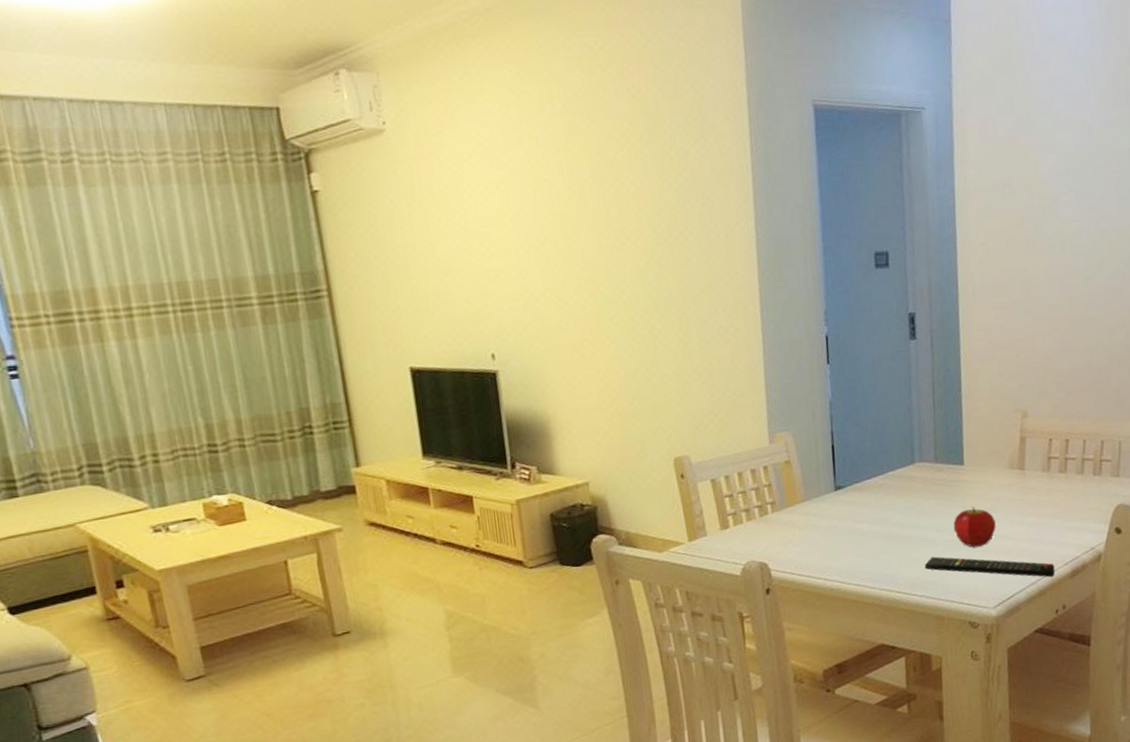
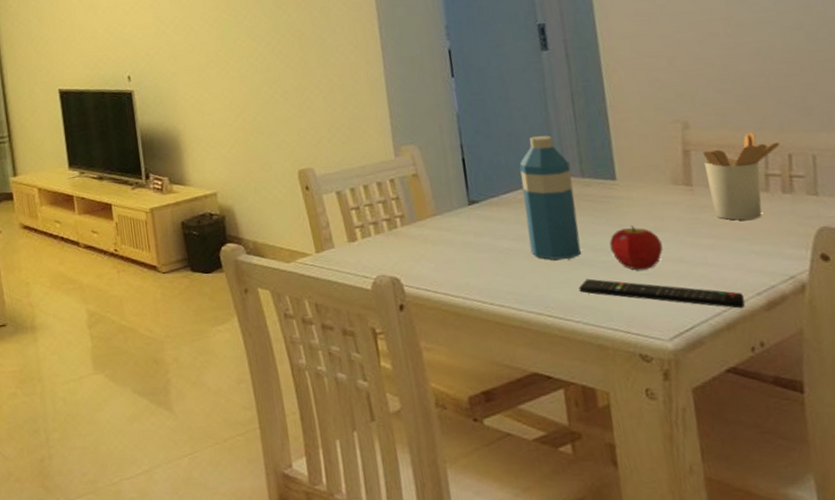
water bottle: none [882,423,930,541] -> present [519,135,581,260]
utensil holder: none [1035,420,1096,500] -> present [702,132,780,220]

